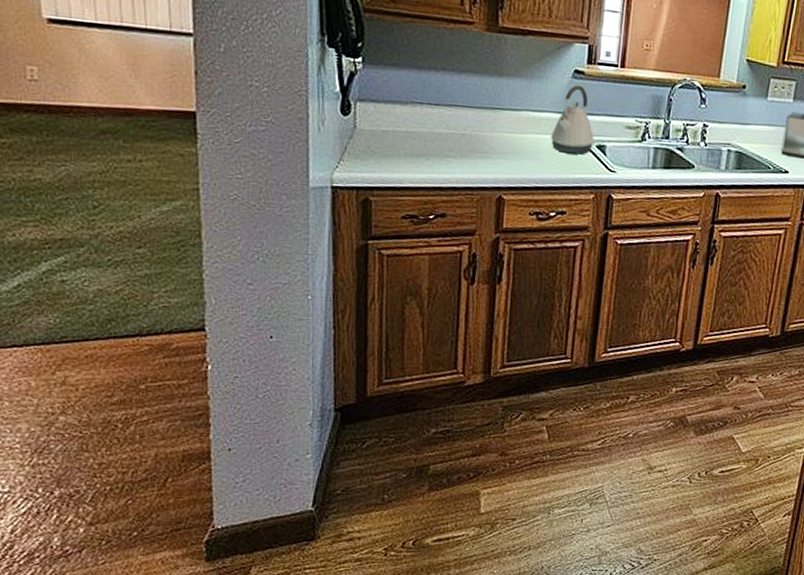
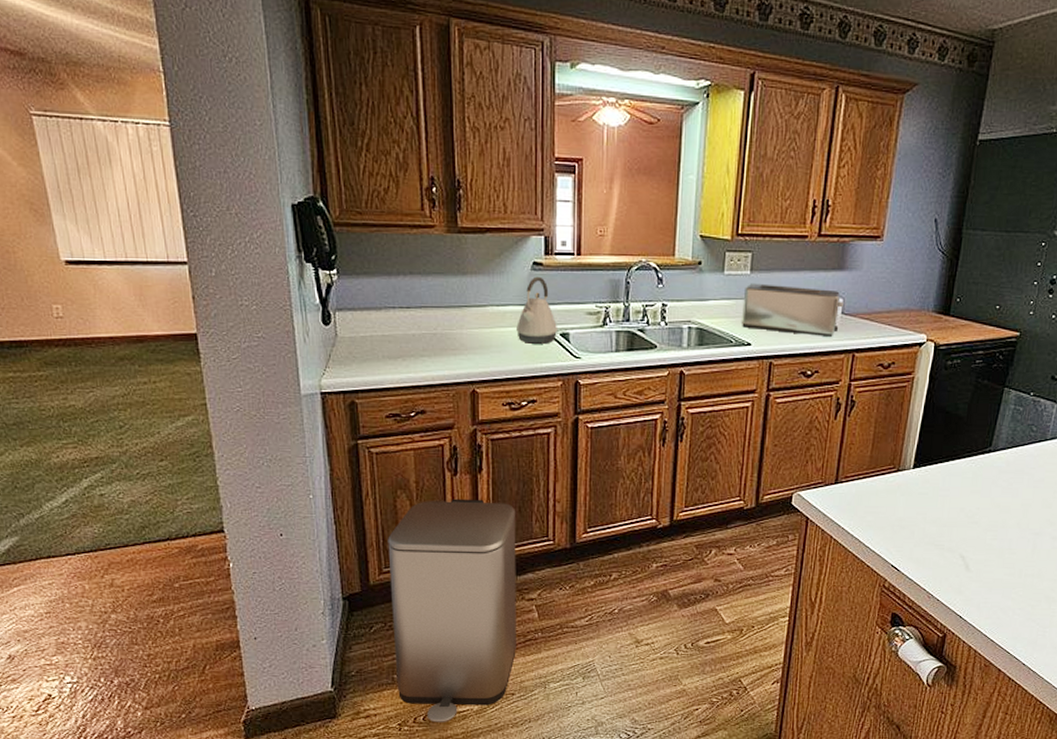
pedal bin: none [386,309,534,548] -> present [388,498,516,722]

